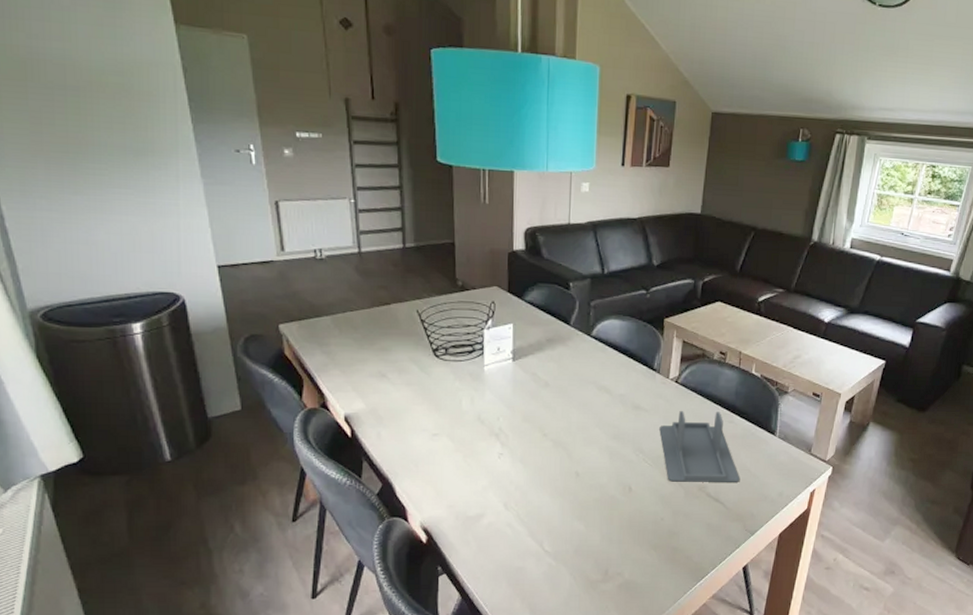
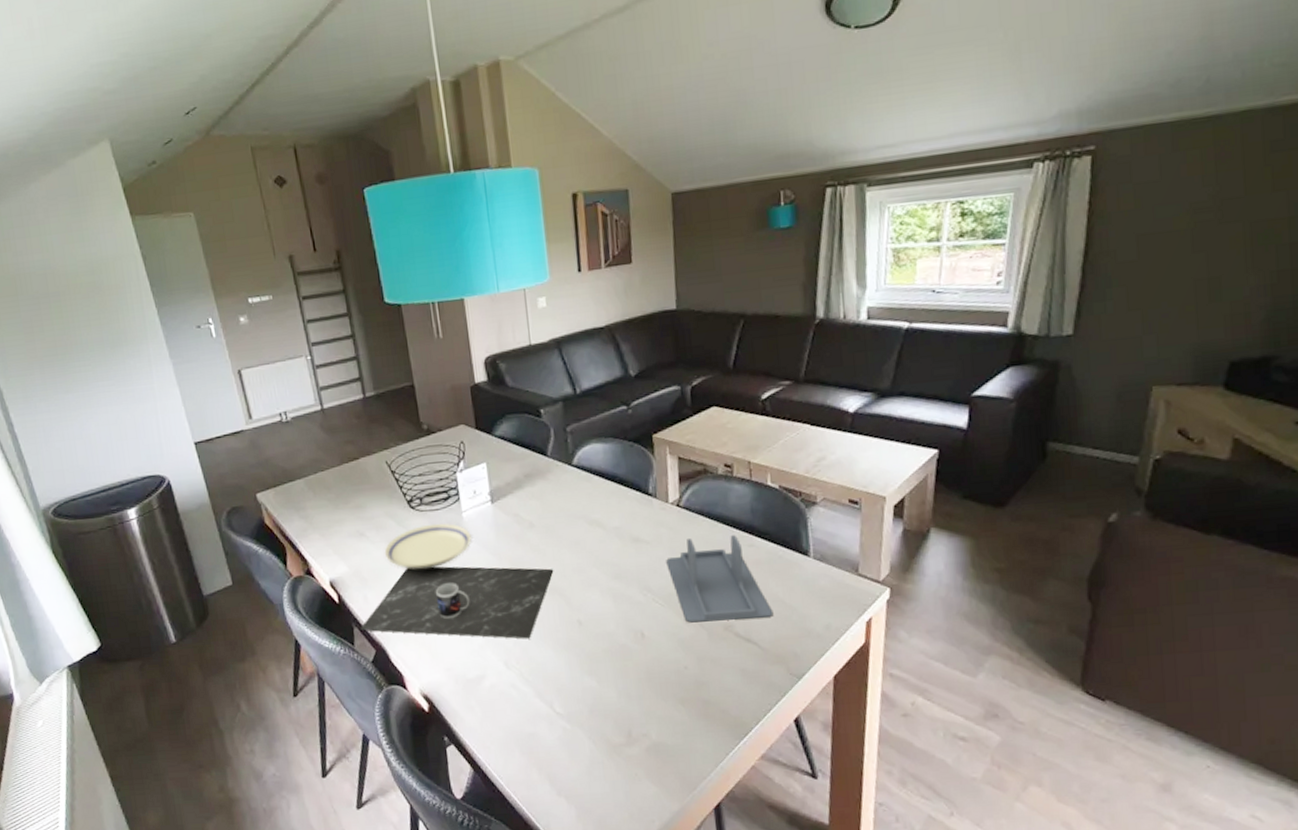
place setting: none [369,410,560,485] -> present [360,566,553,639]
plate: none [403,373,489,414] -> present [384,523,472,570]

